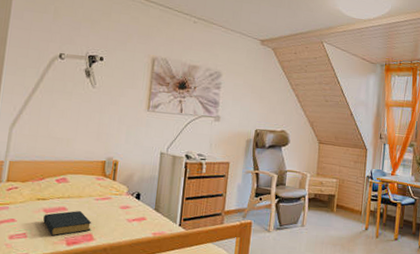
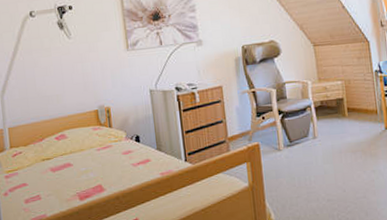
hardback book: present [43,210,92,236] -> none [52,163,100,194]

